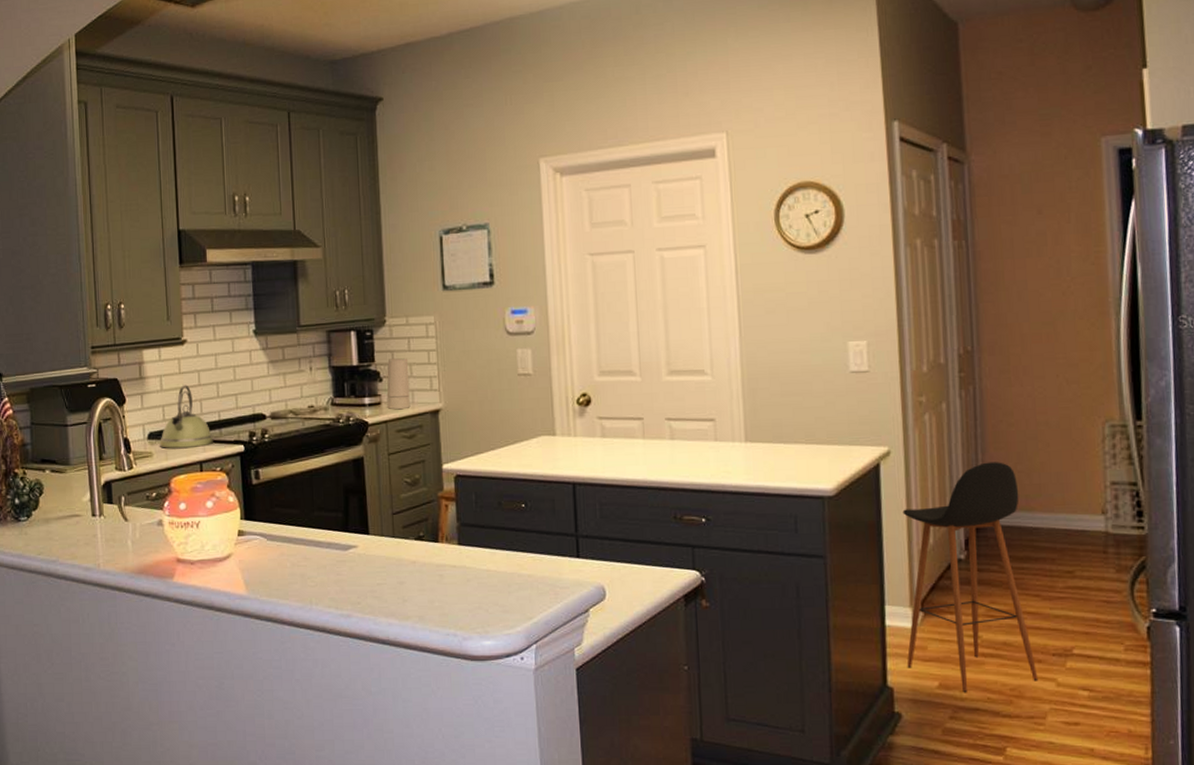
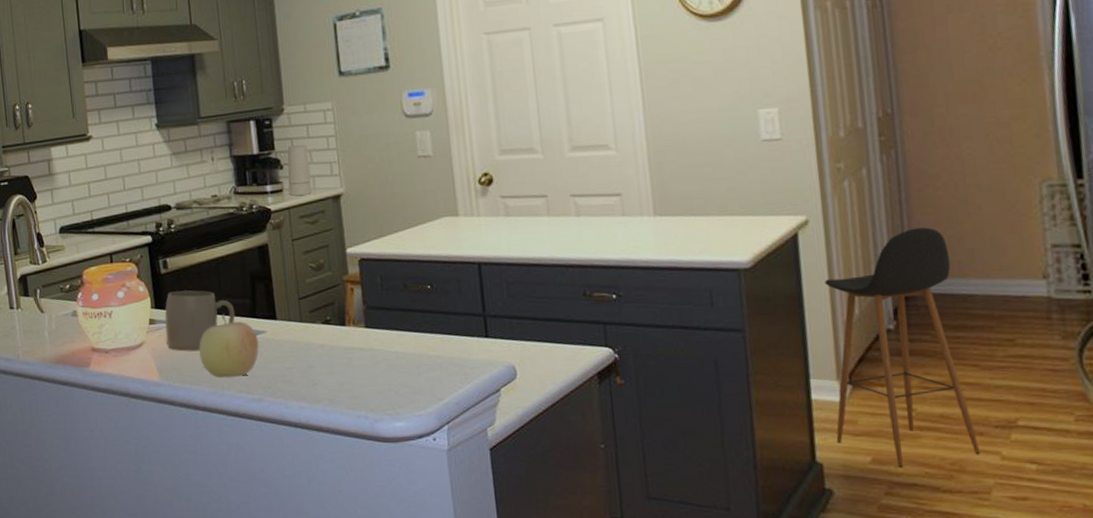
kettle: present [160,385,215,449] -> none [71,179,123,242]
mug: none [253,501,327,565] -> present [164,290,236,352]
fruit: none [288,527,350,593] -> present [199,314,259,379]

